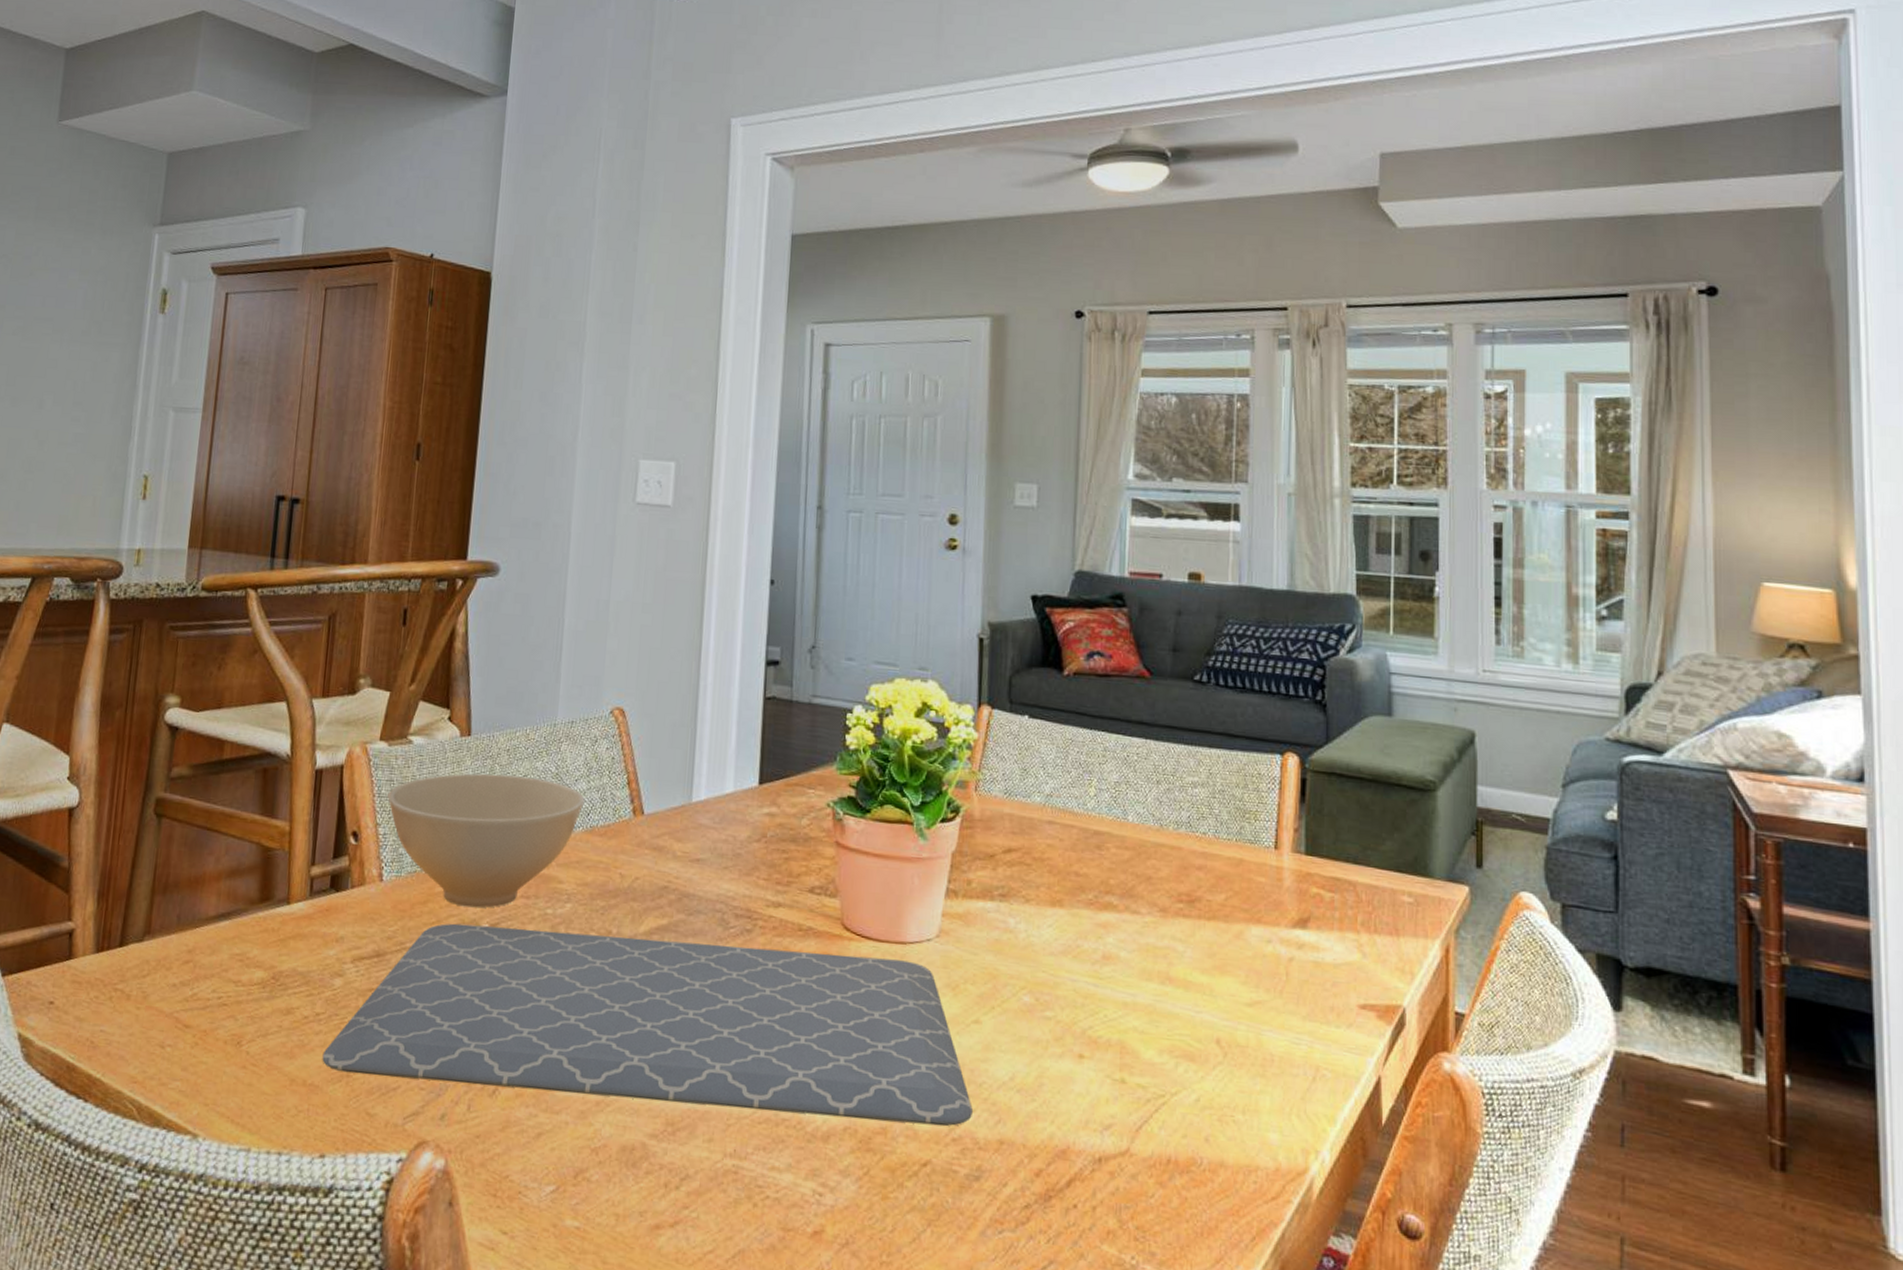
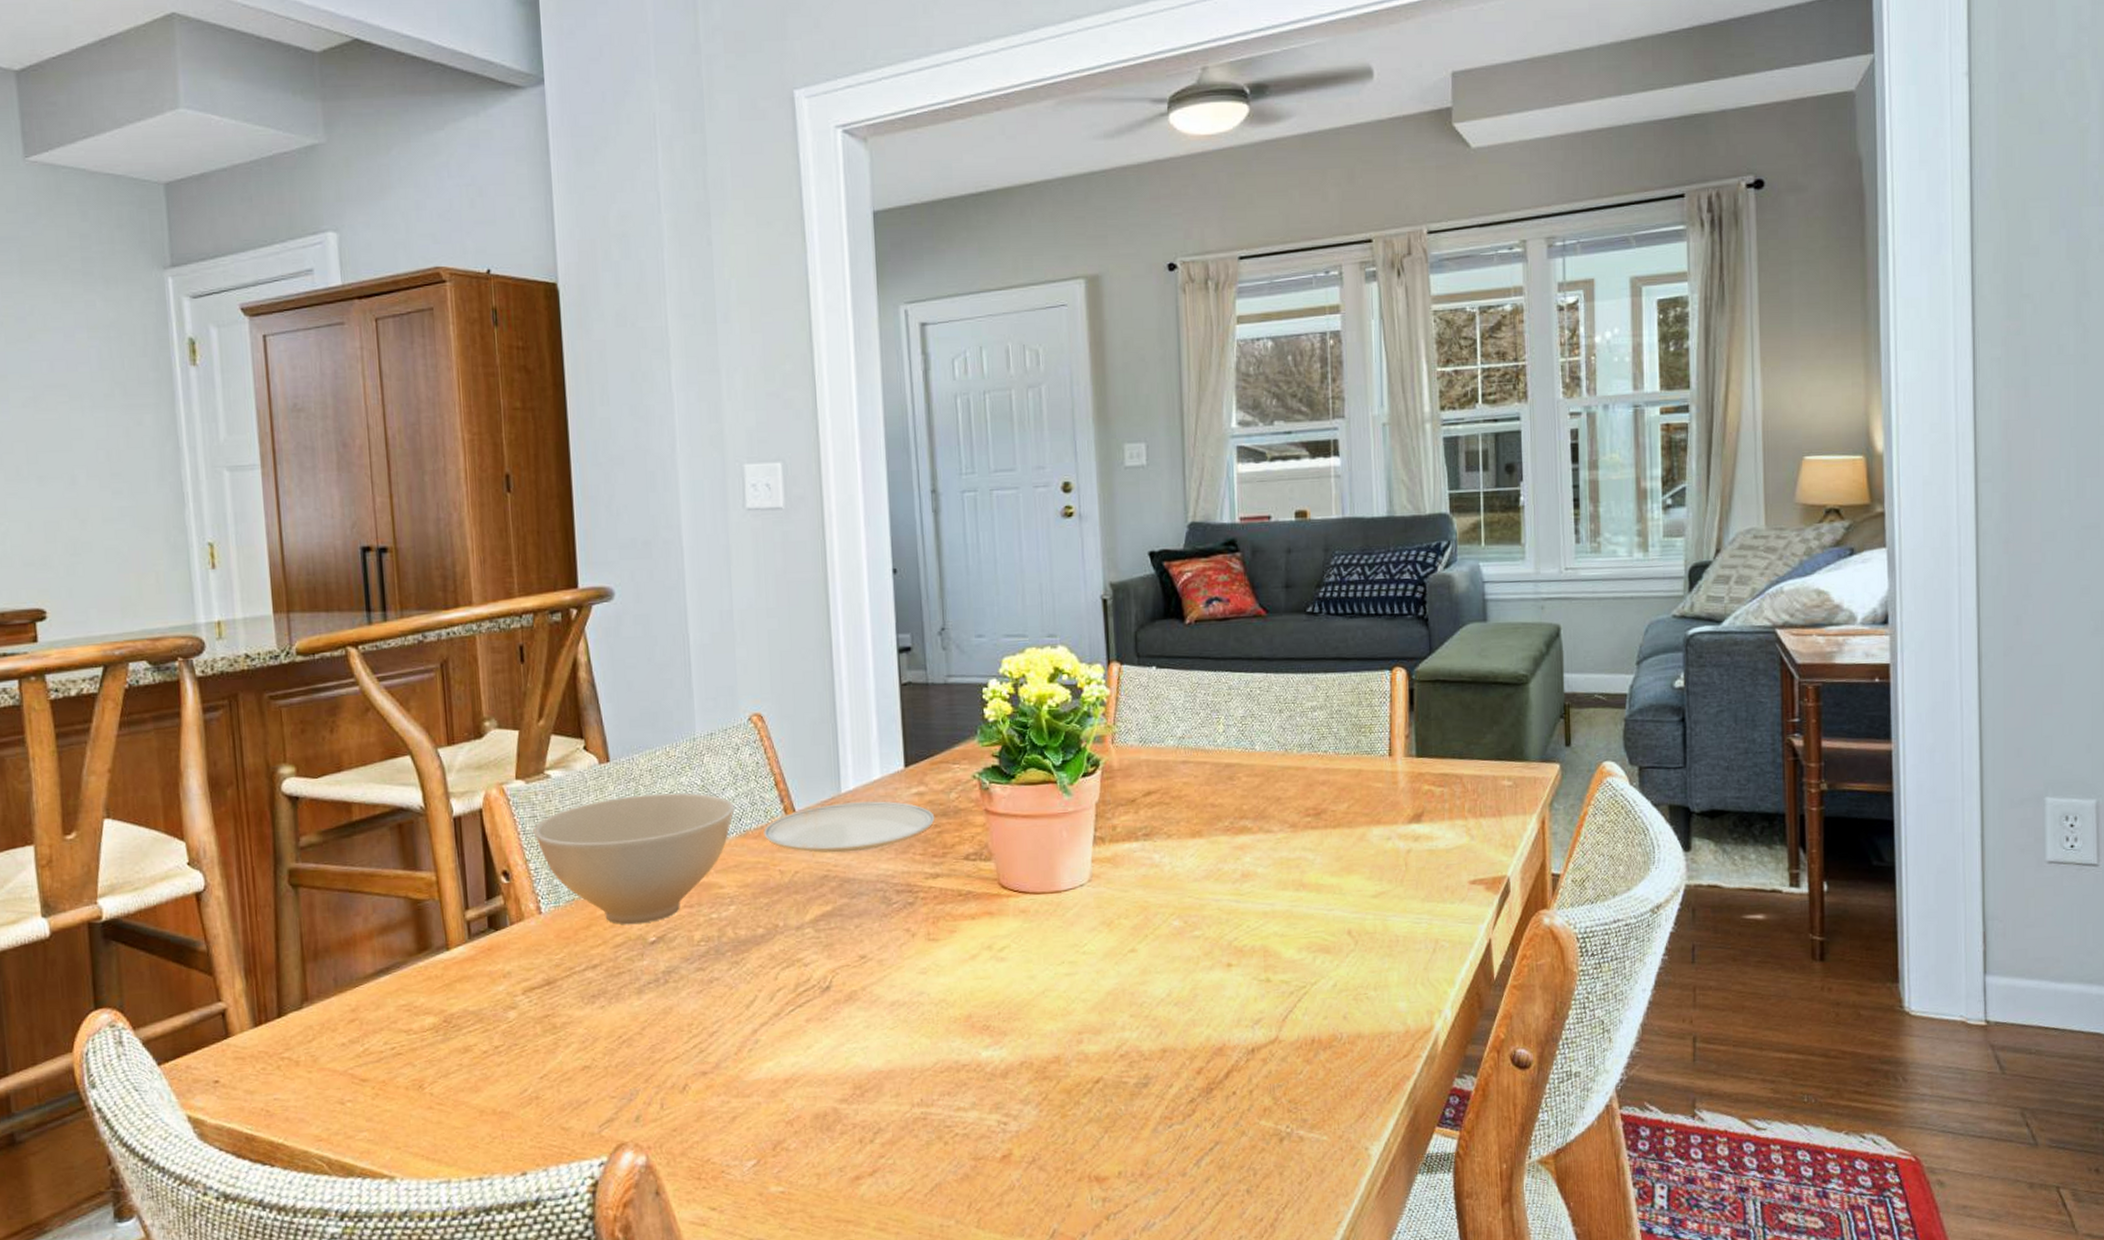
placemat: present [322,923,973,1126] -> none [508,907,1136,1096]
plate: none [609,812,784,866] -> present [763,801,935,853]

